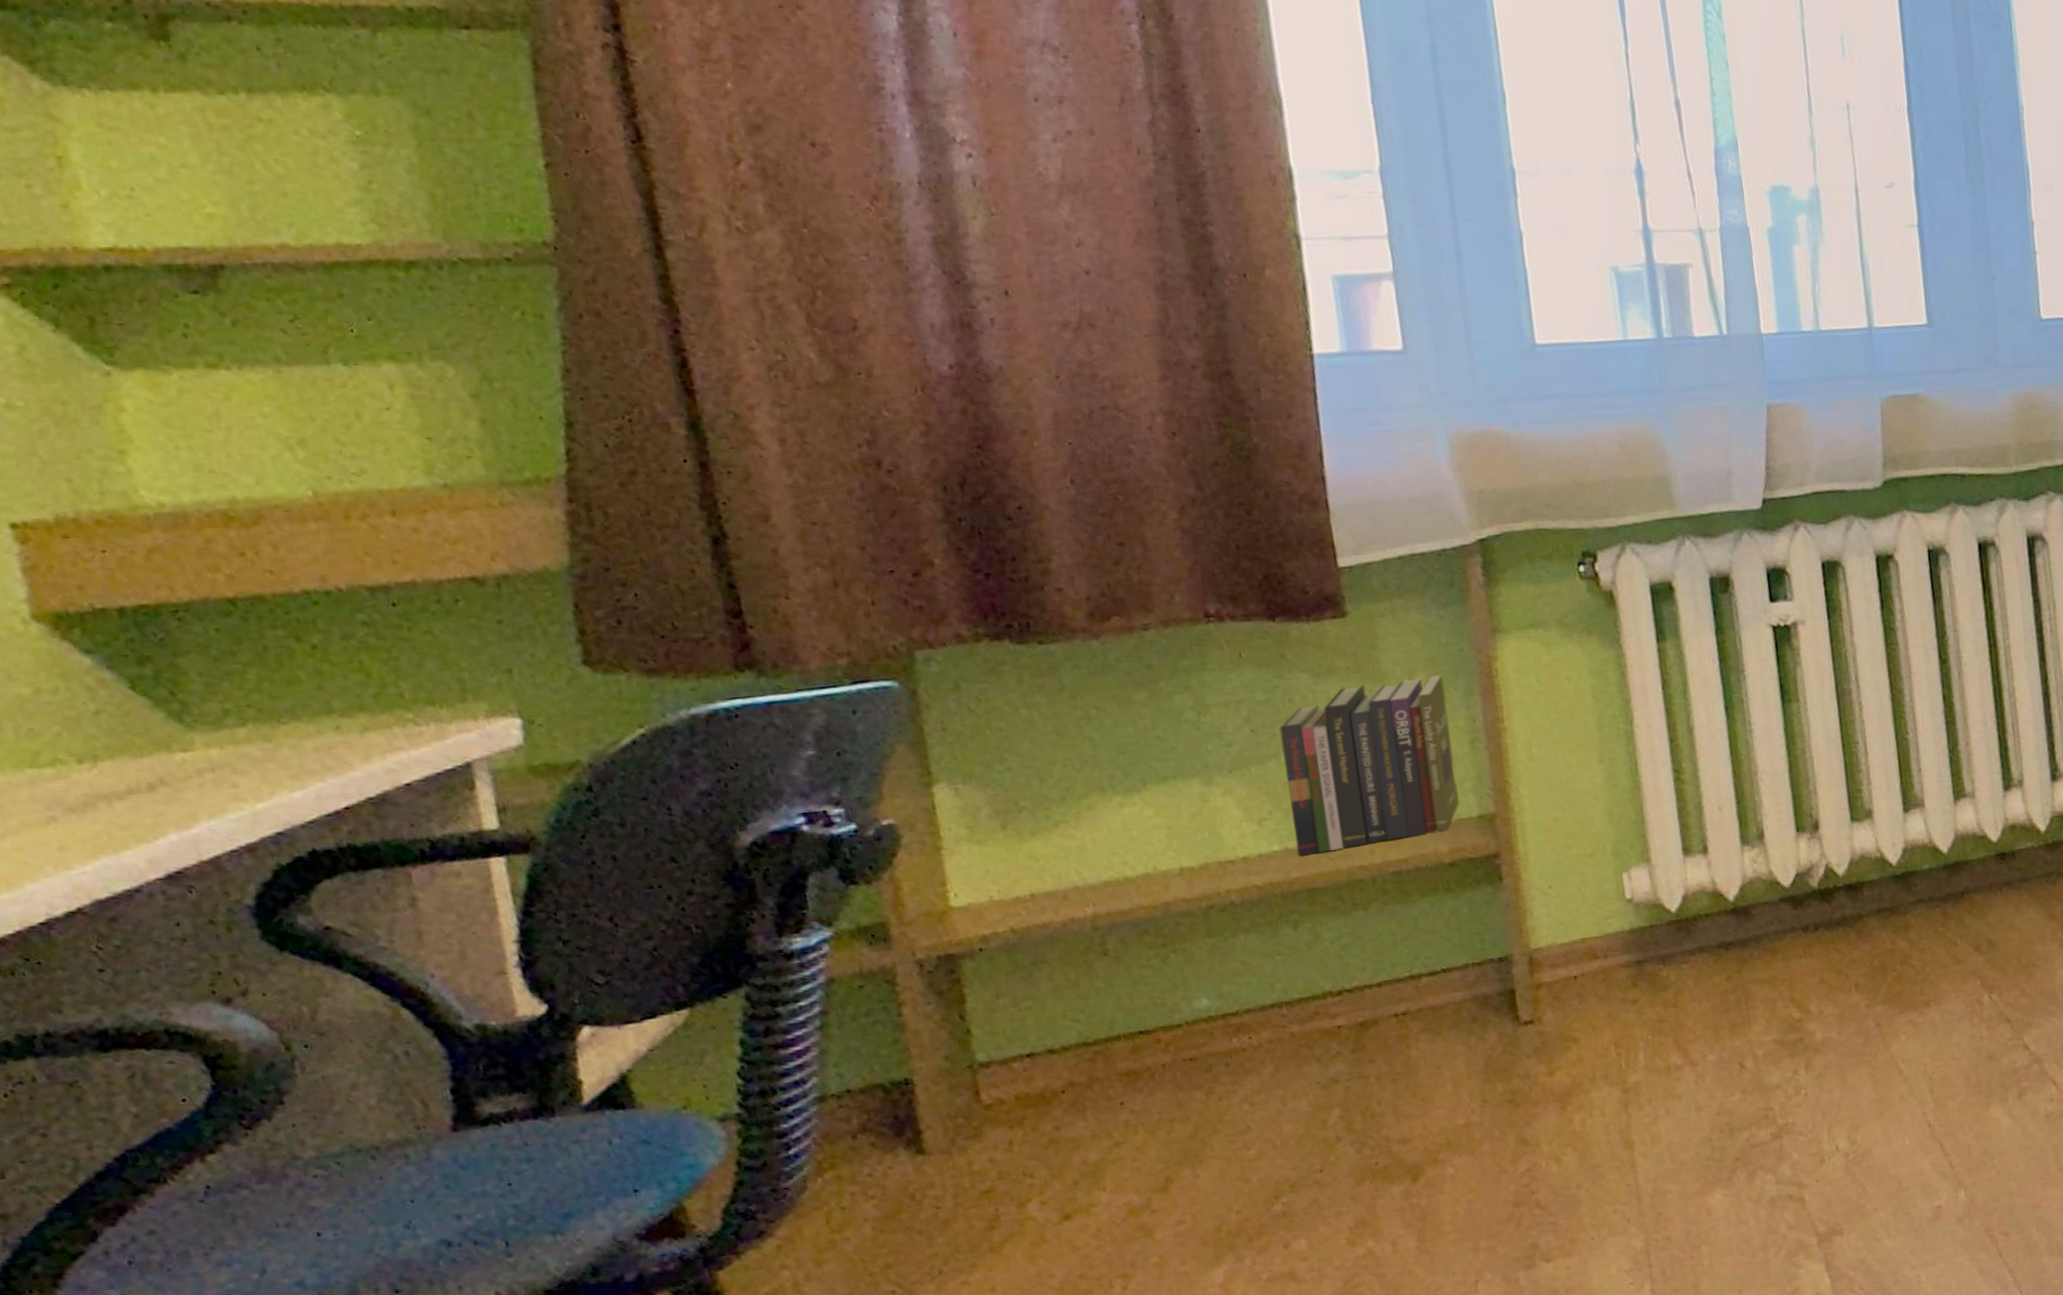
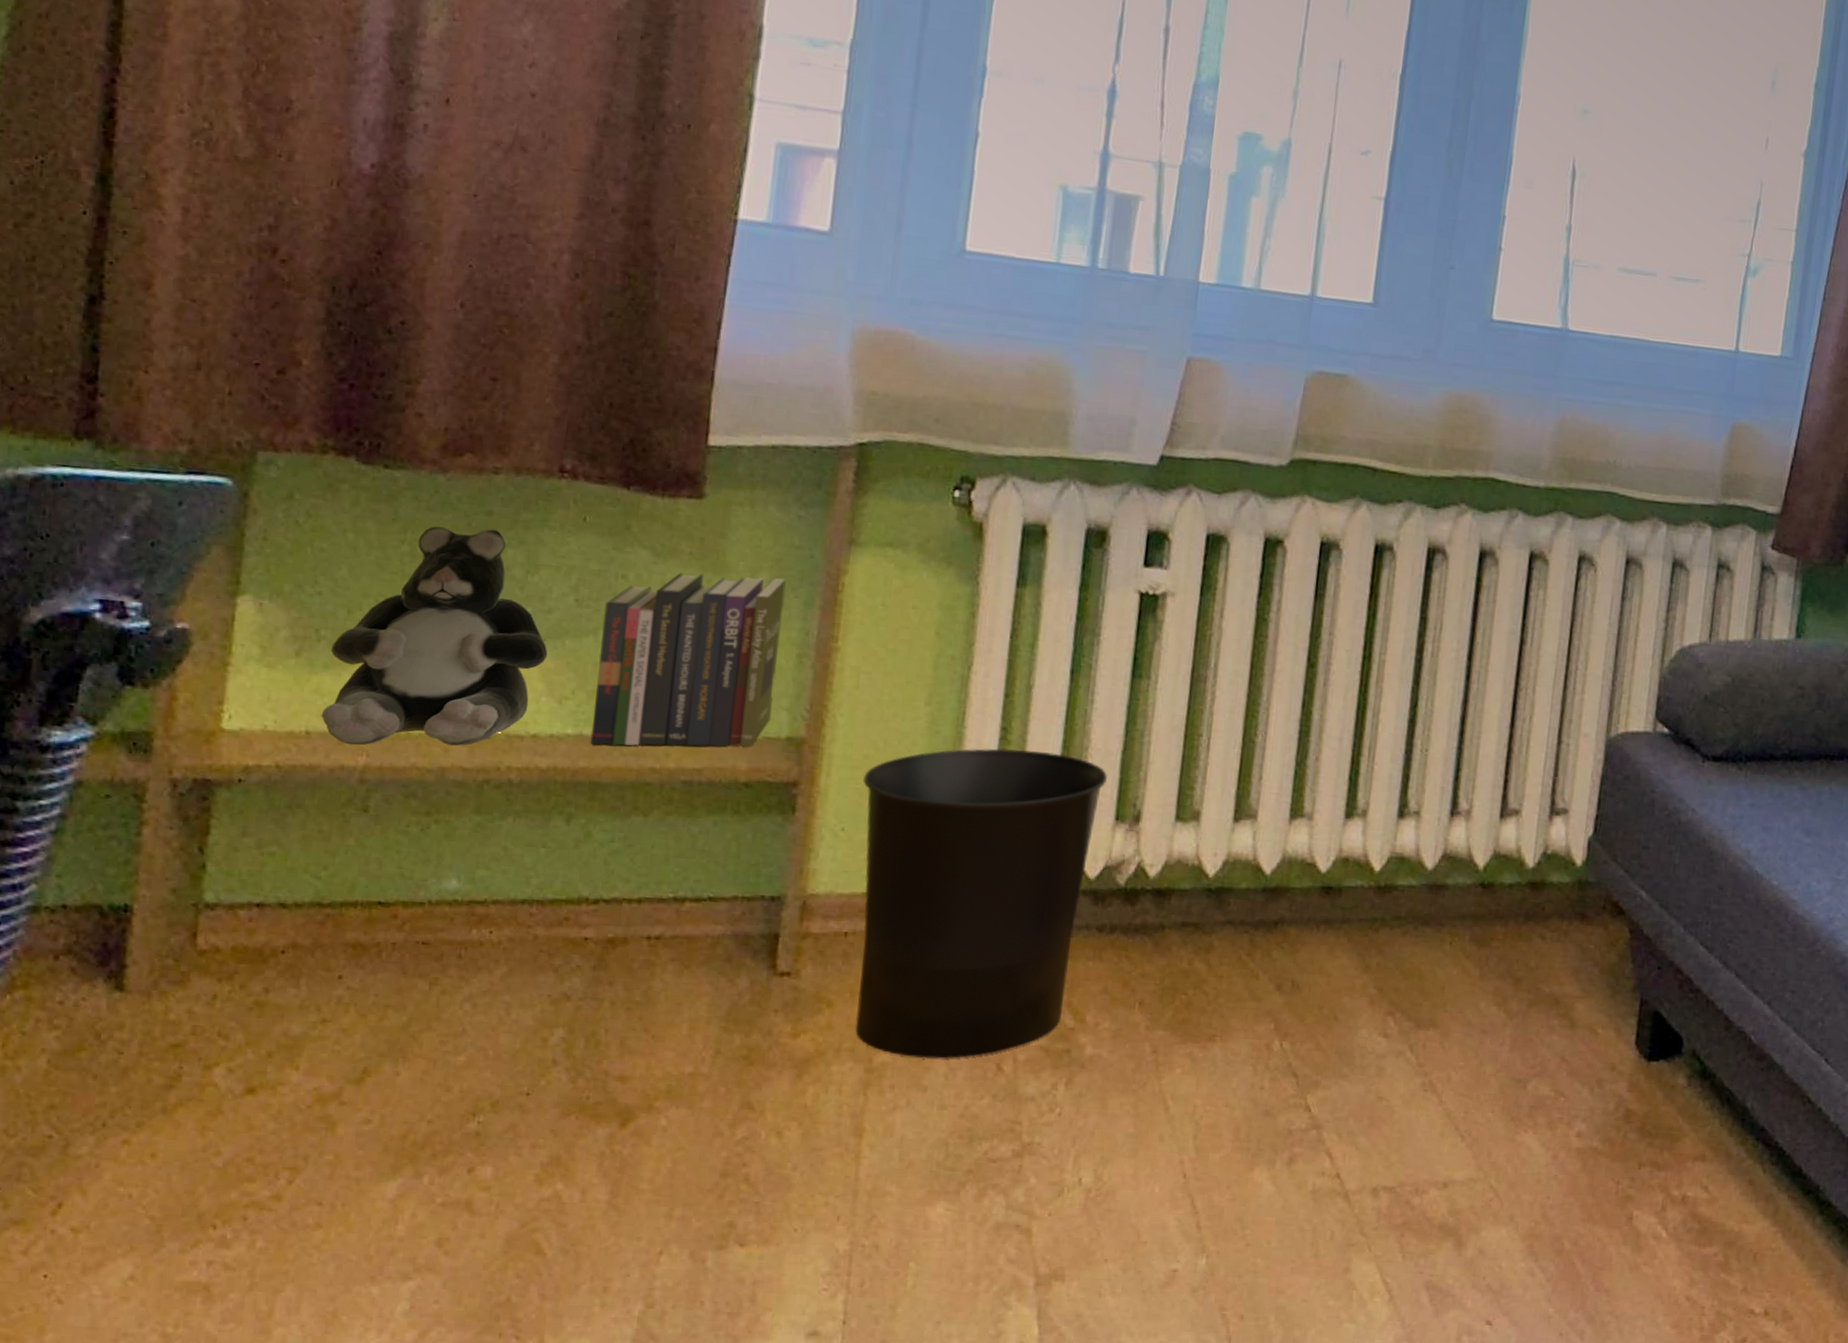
plush toy: none [1033,680,1238,899] -> present [321,526,548,746]
waste bin: none [1557,782,1788,1073] -> present [855,748,1107,1059]

